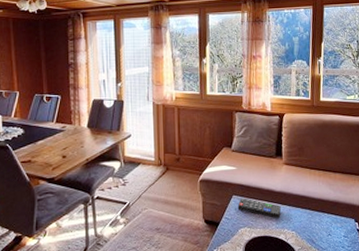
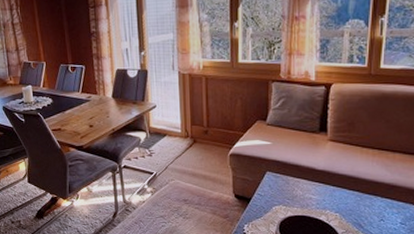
remote control: present [237,198,281,219] -> none [272,175,323,199]

